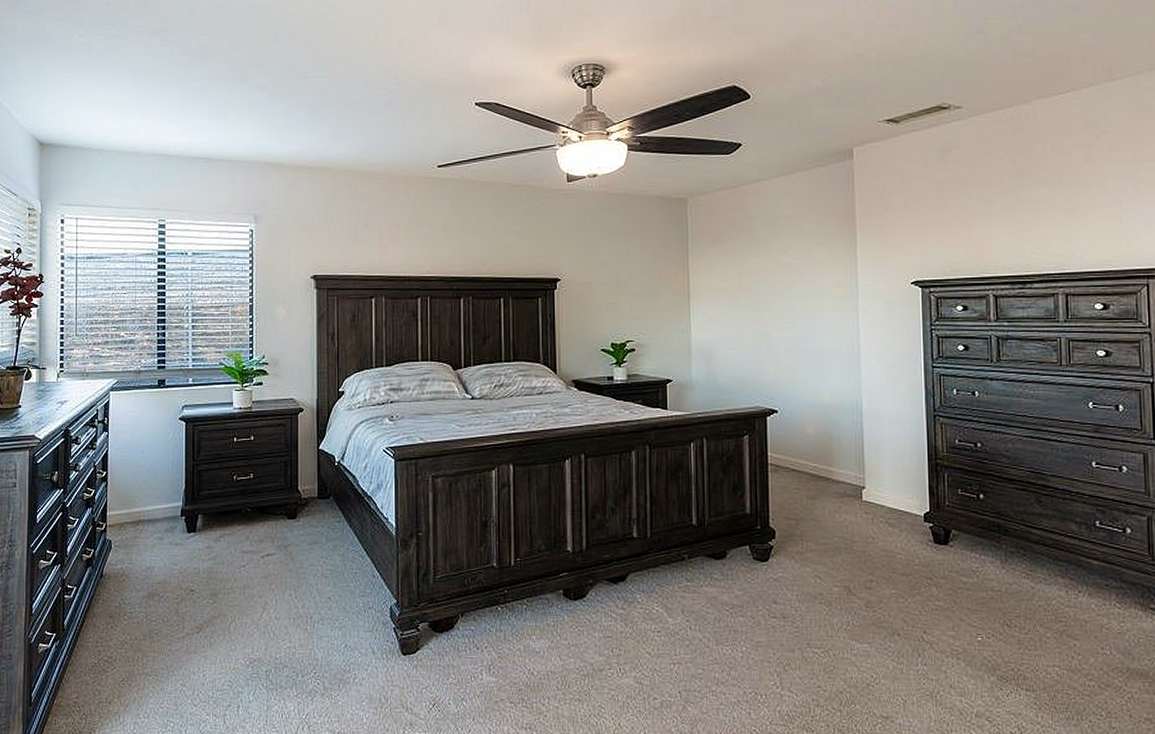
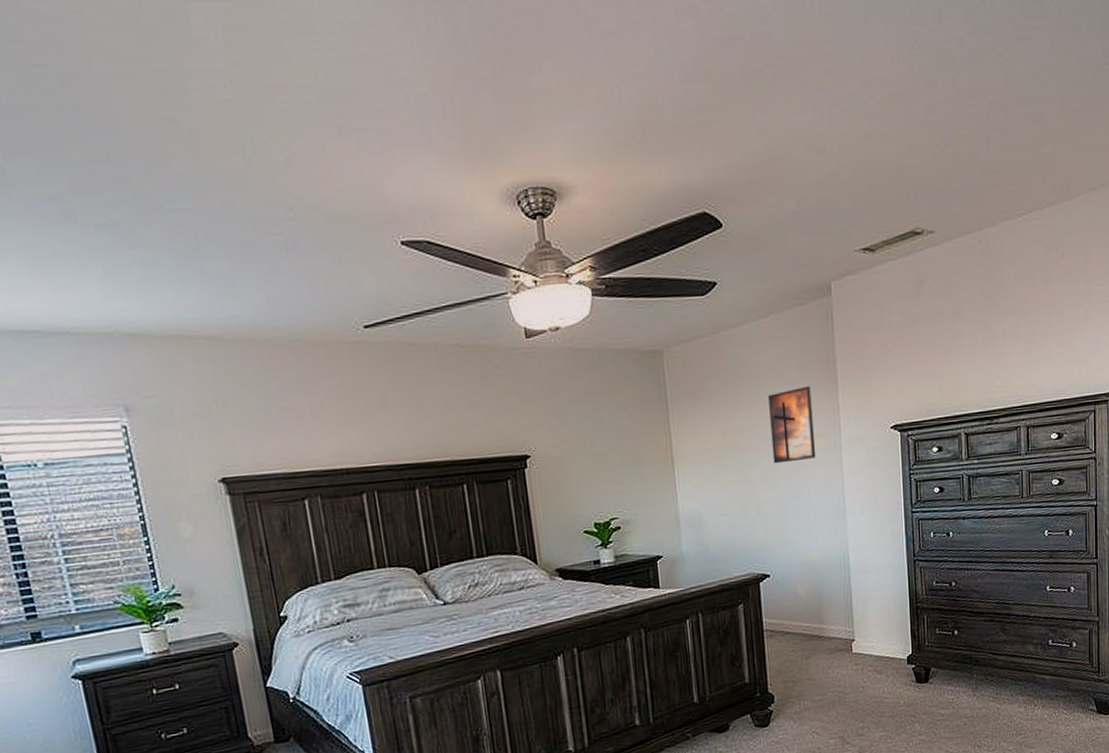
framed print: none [786,238,831,307] -> present [768,385,816,464]

